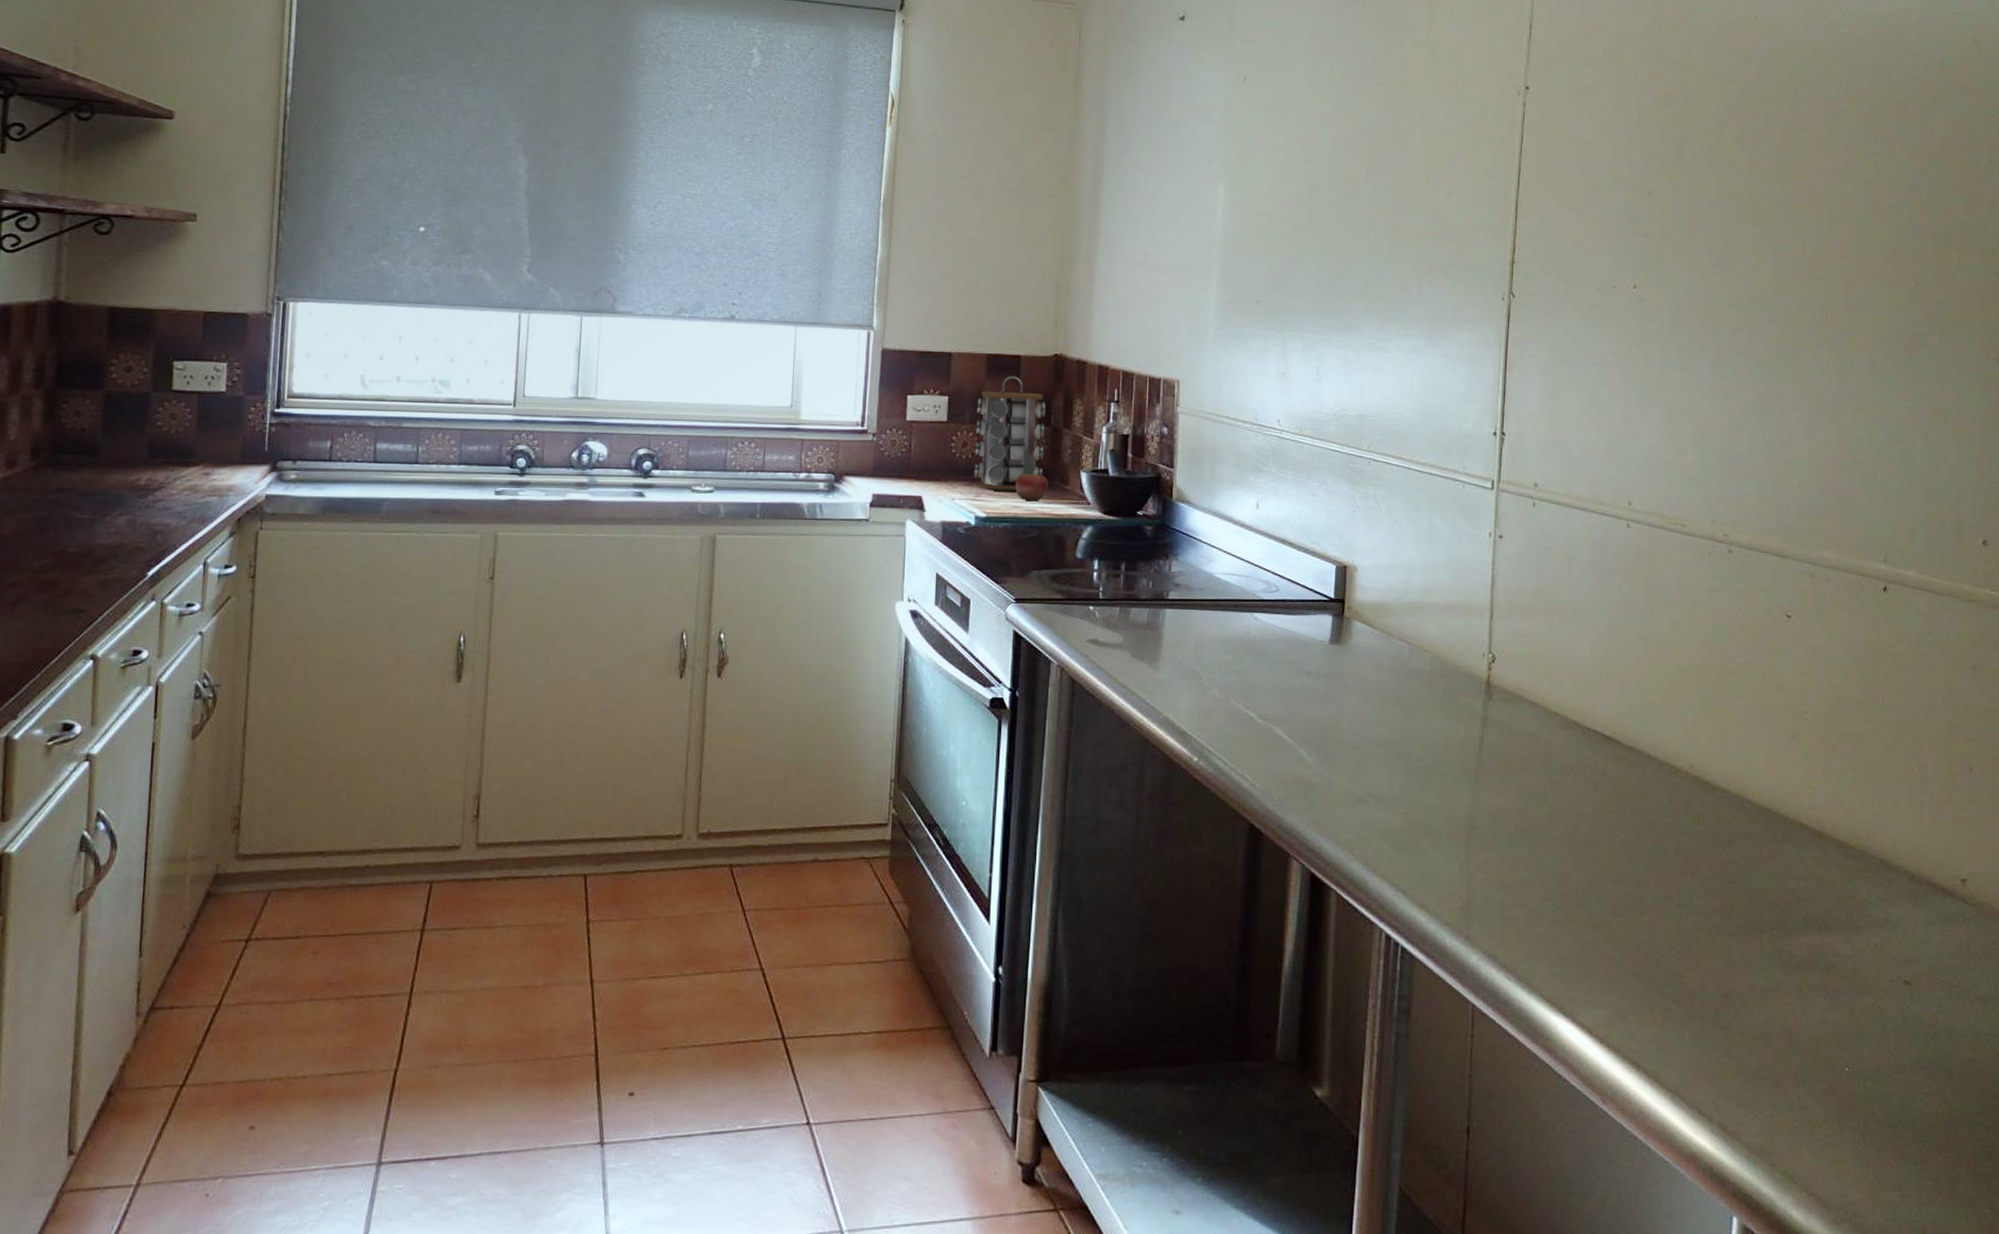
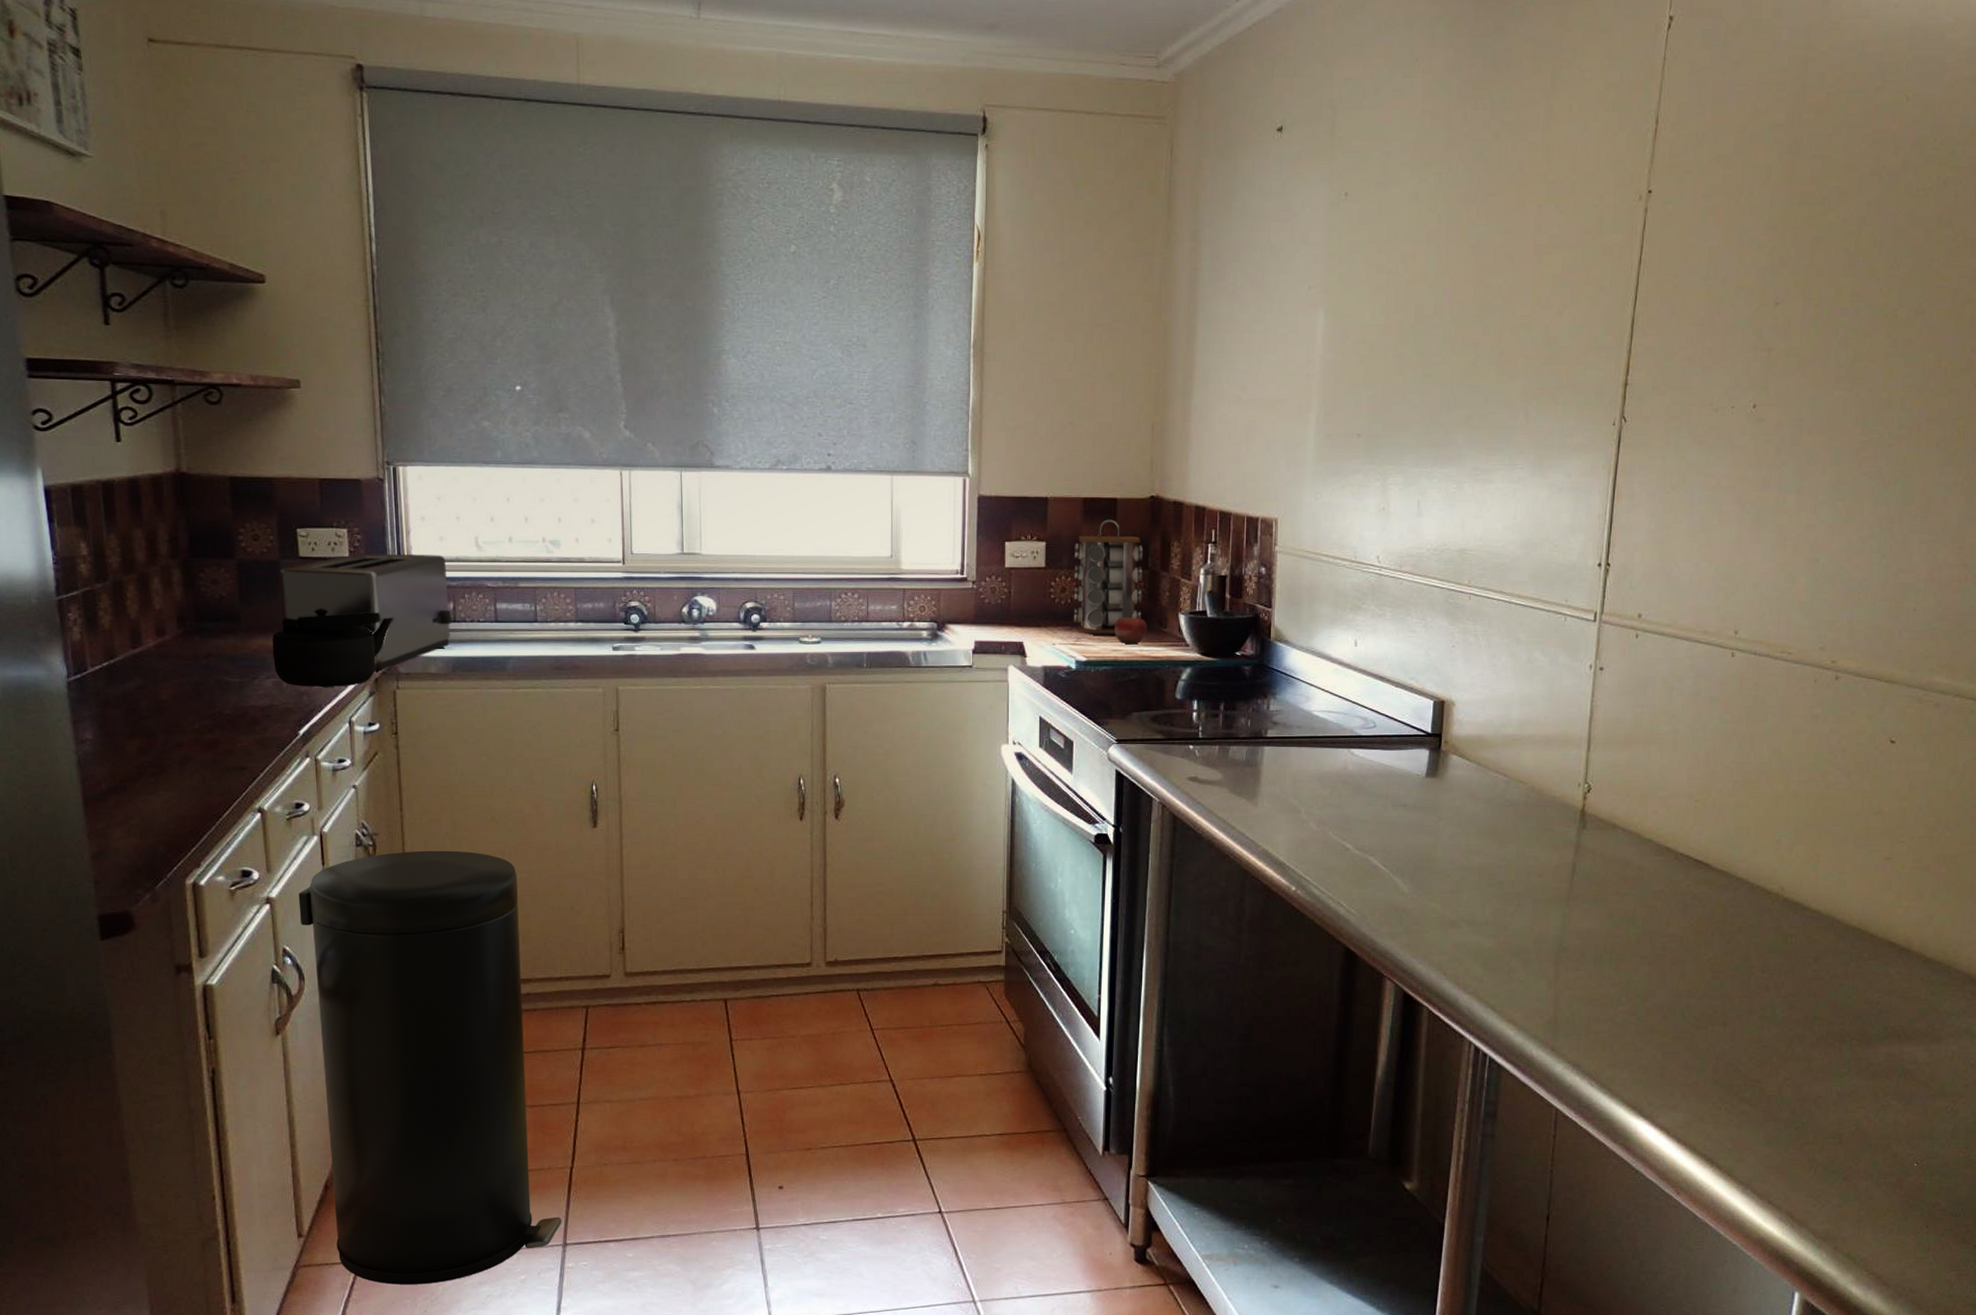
pedal bin: none [112,704,379,1214] -> present [298,850,562,1285]
kettle: none [129,443,266,526] -> present [272,607,394,687]
toaster: none [146,388,328,511] -> present [278,553,452,671]

